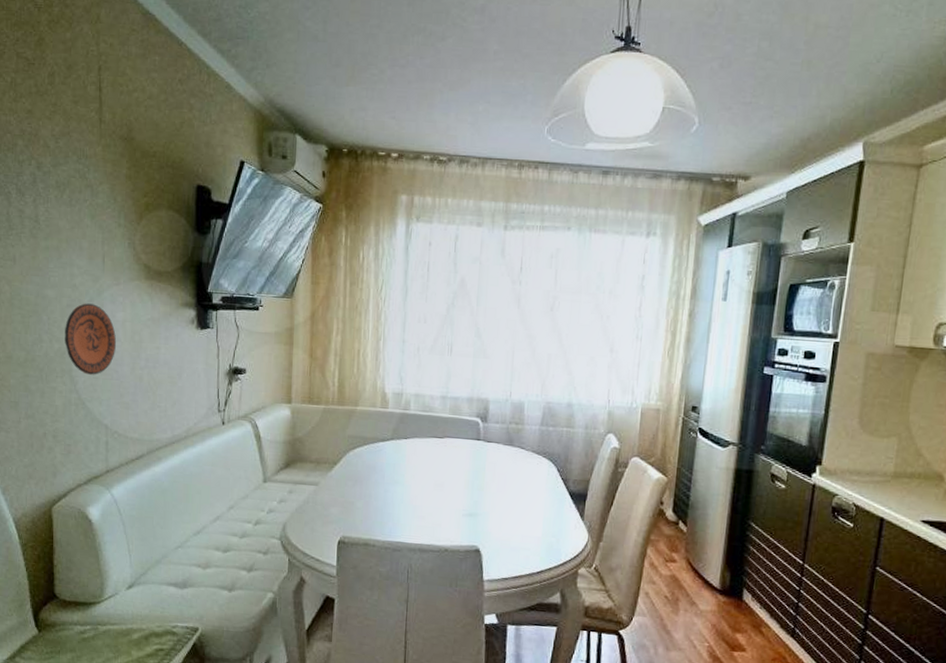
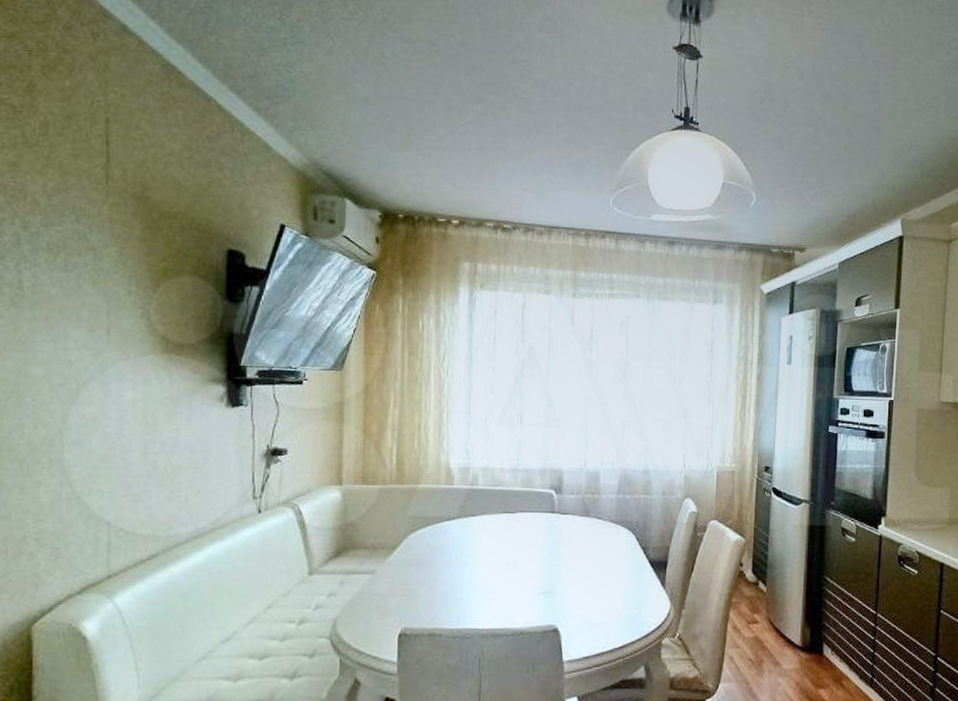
decorative plate: present [65,303,116,375] -> none [54,381,123,464]

